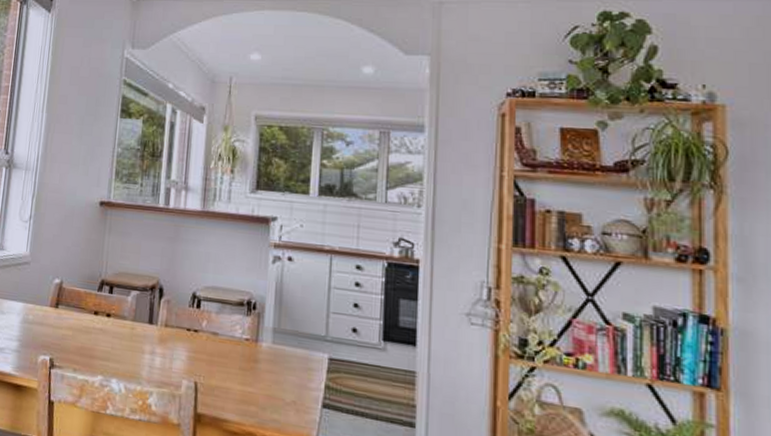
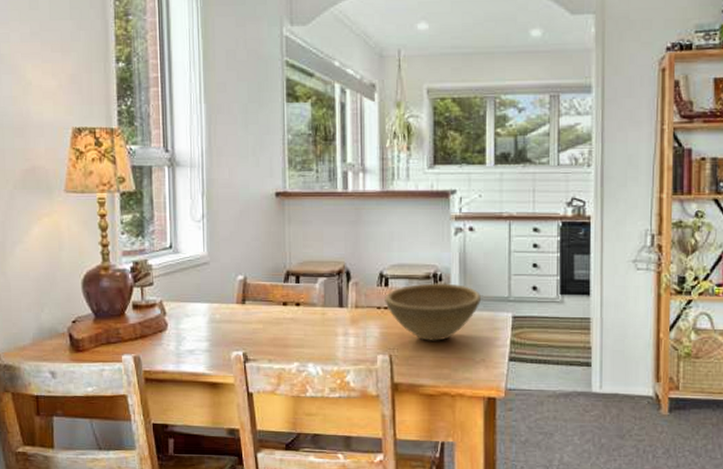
bowl: none [195,309,296,374] -> present [385,283,481,341]

